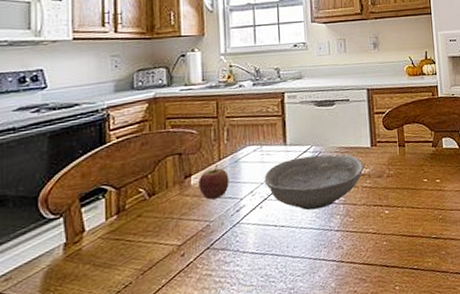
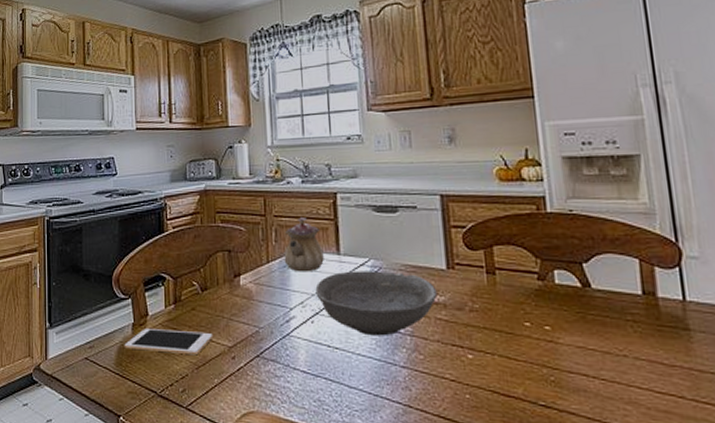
cell phone: none [52,236,161,272] -> present [124,329,213,356]
apple: present [197,164,229,200] -> none [246,266,278,304]
teapot: none [235,115,272,165] -> present [284,216,324,272]

